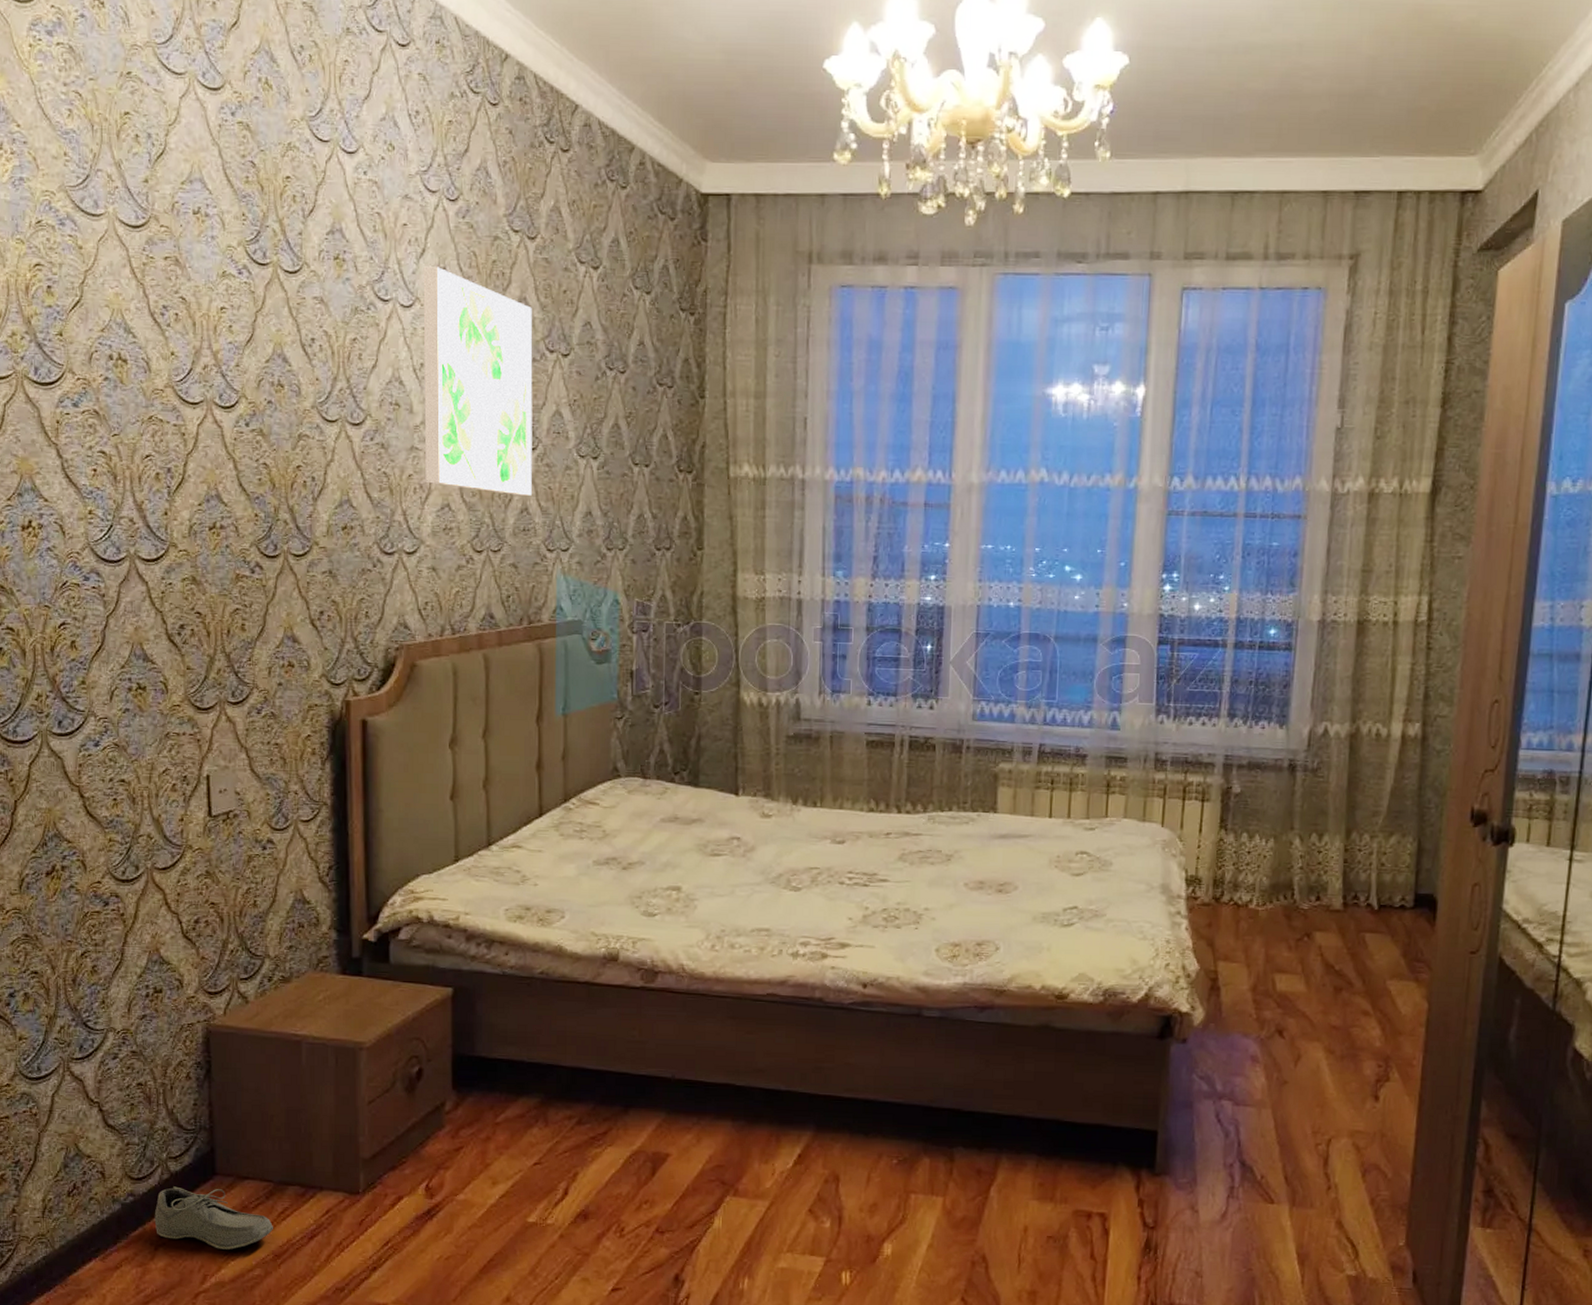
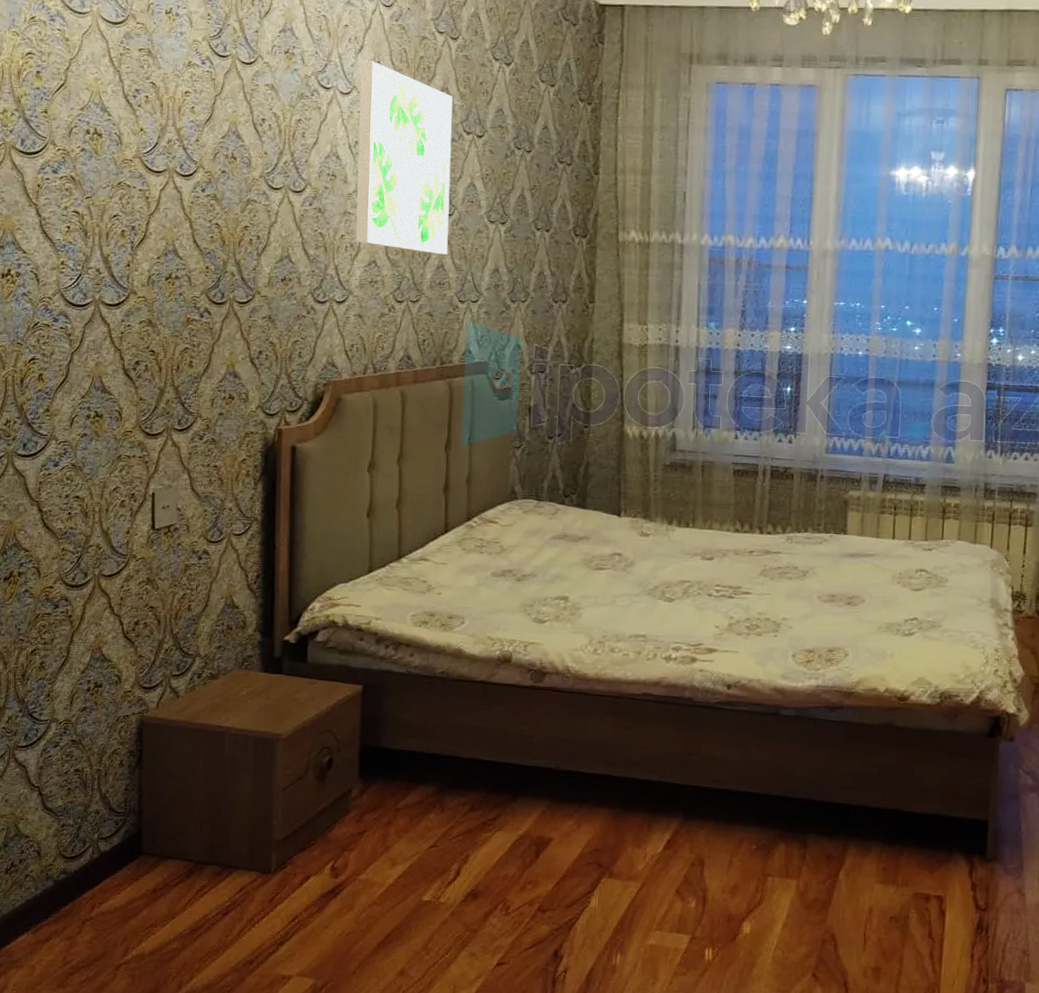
shoe: present [154,1186,273,1250] -> none [83,865,191,924]

